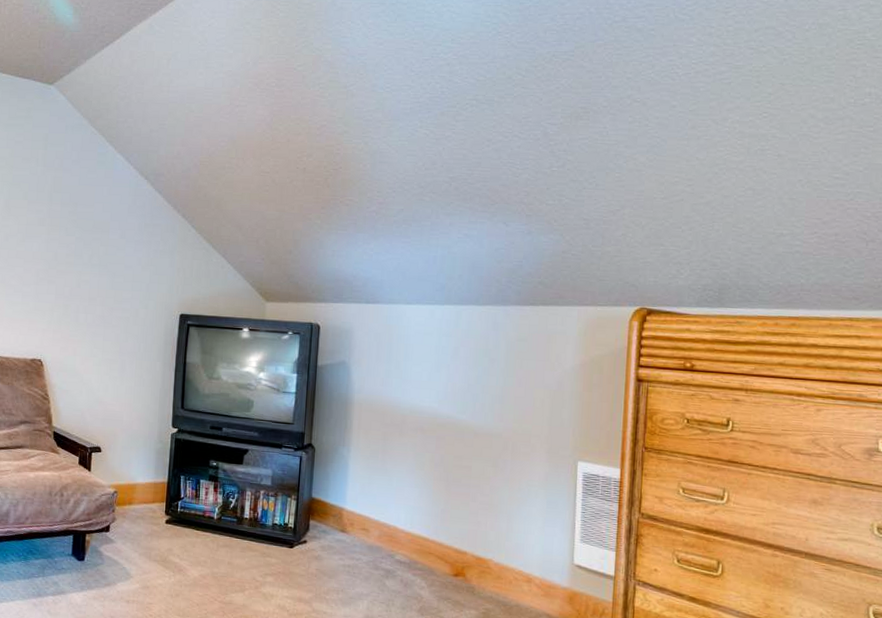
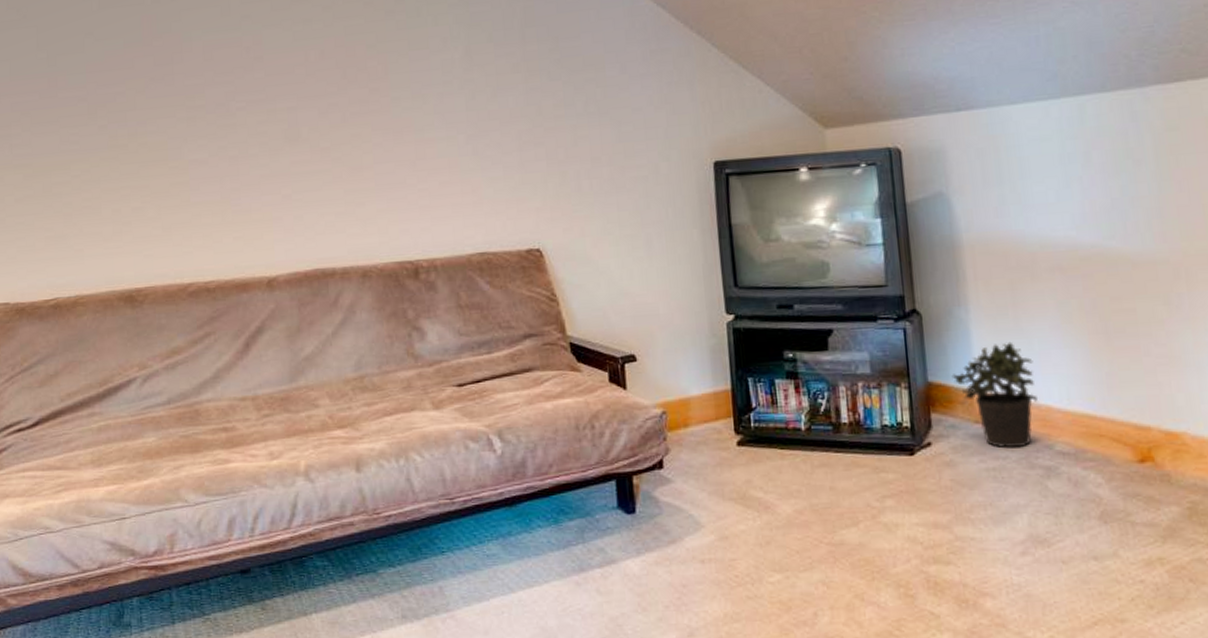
potted plant: none [329,477,391,554] -> present [951,341,1038,448]

